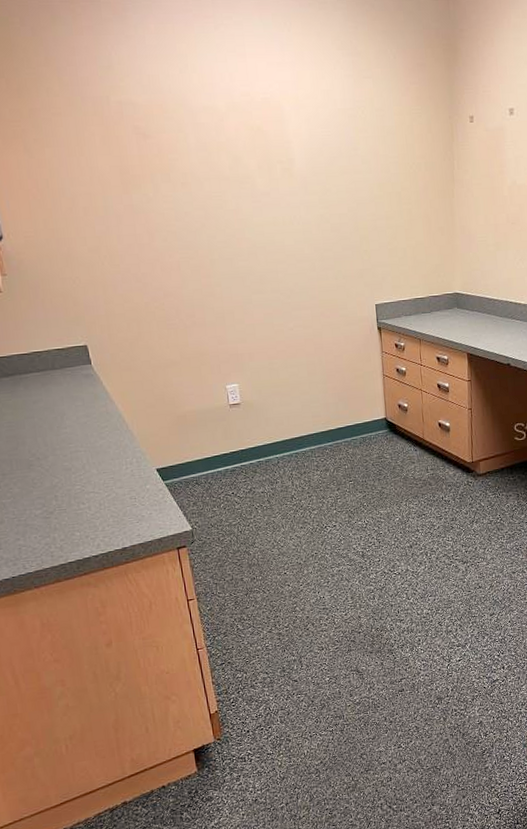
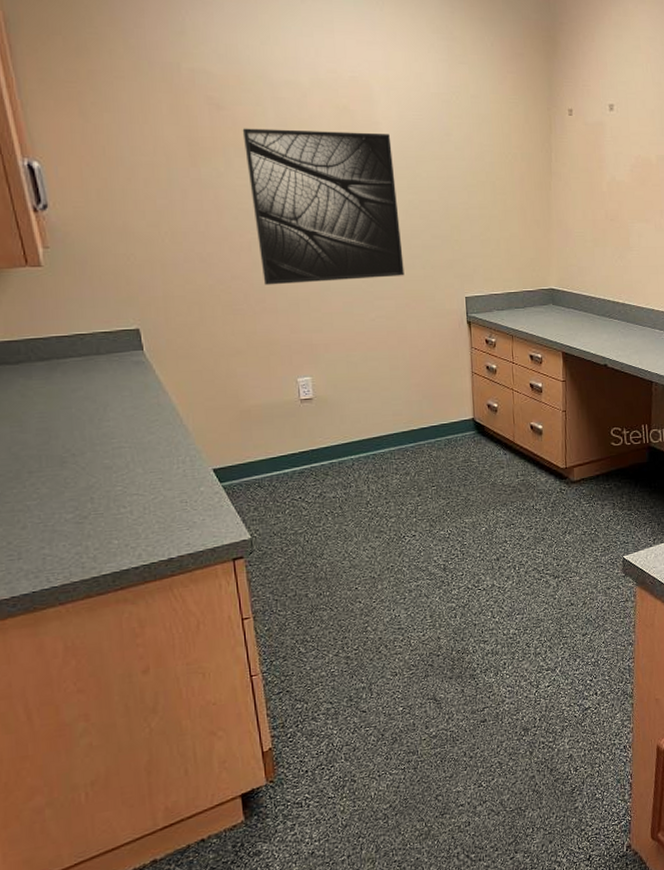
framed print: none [167,151,319,301] -> present [242,128,405,285]

